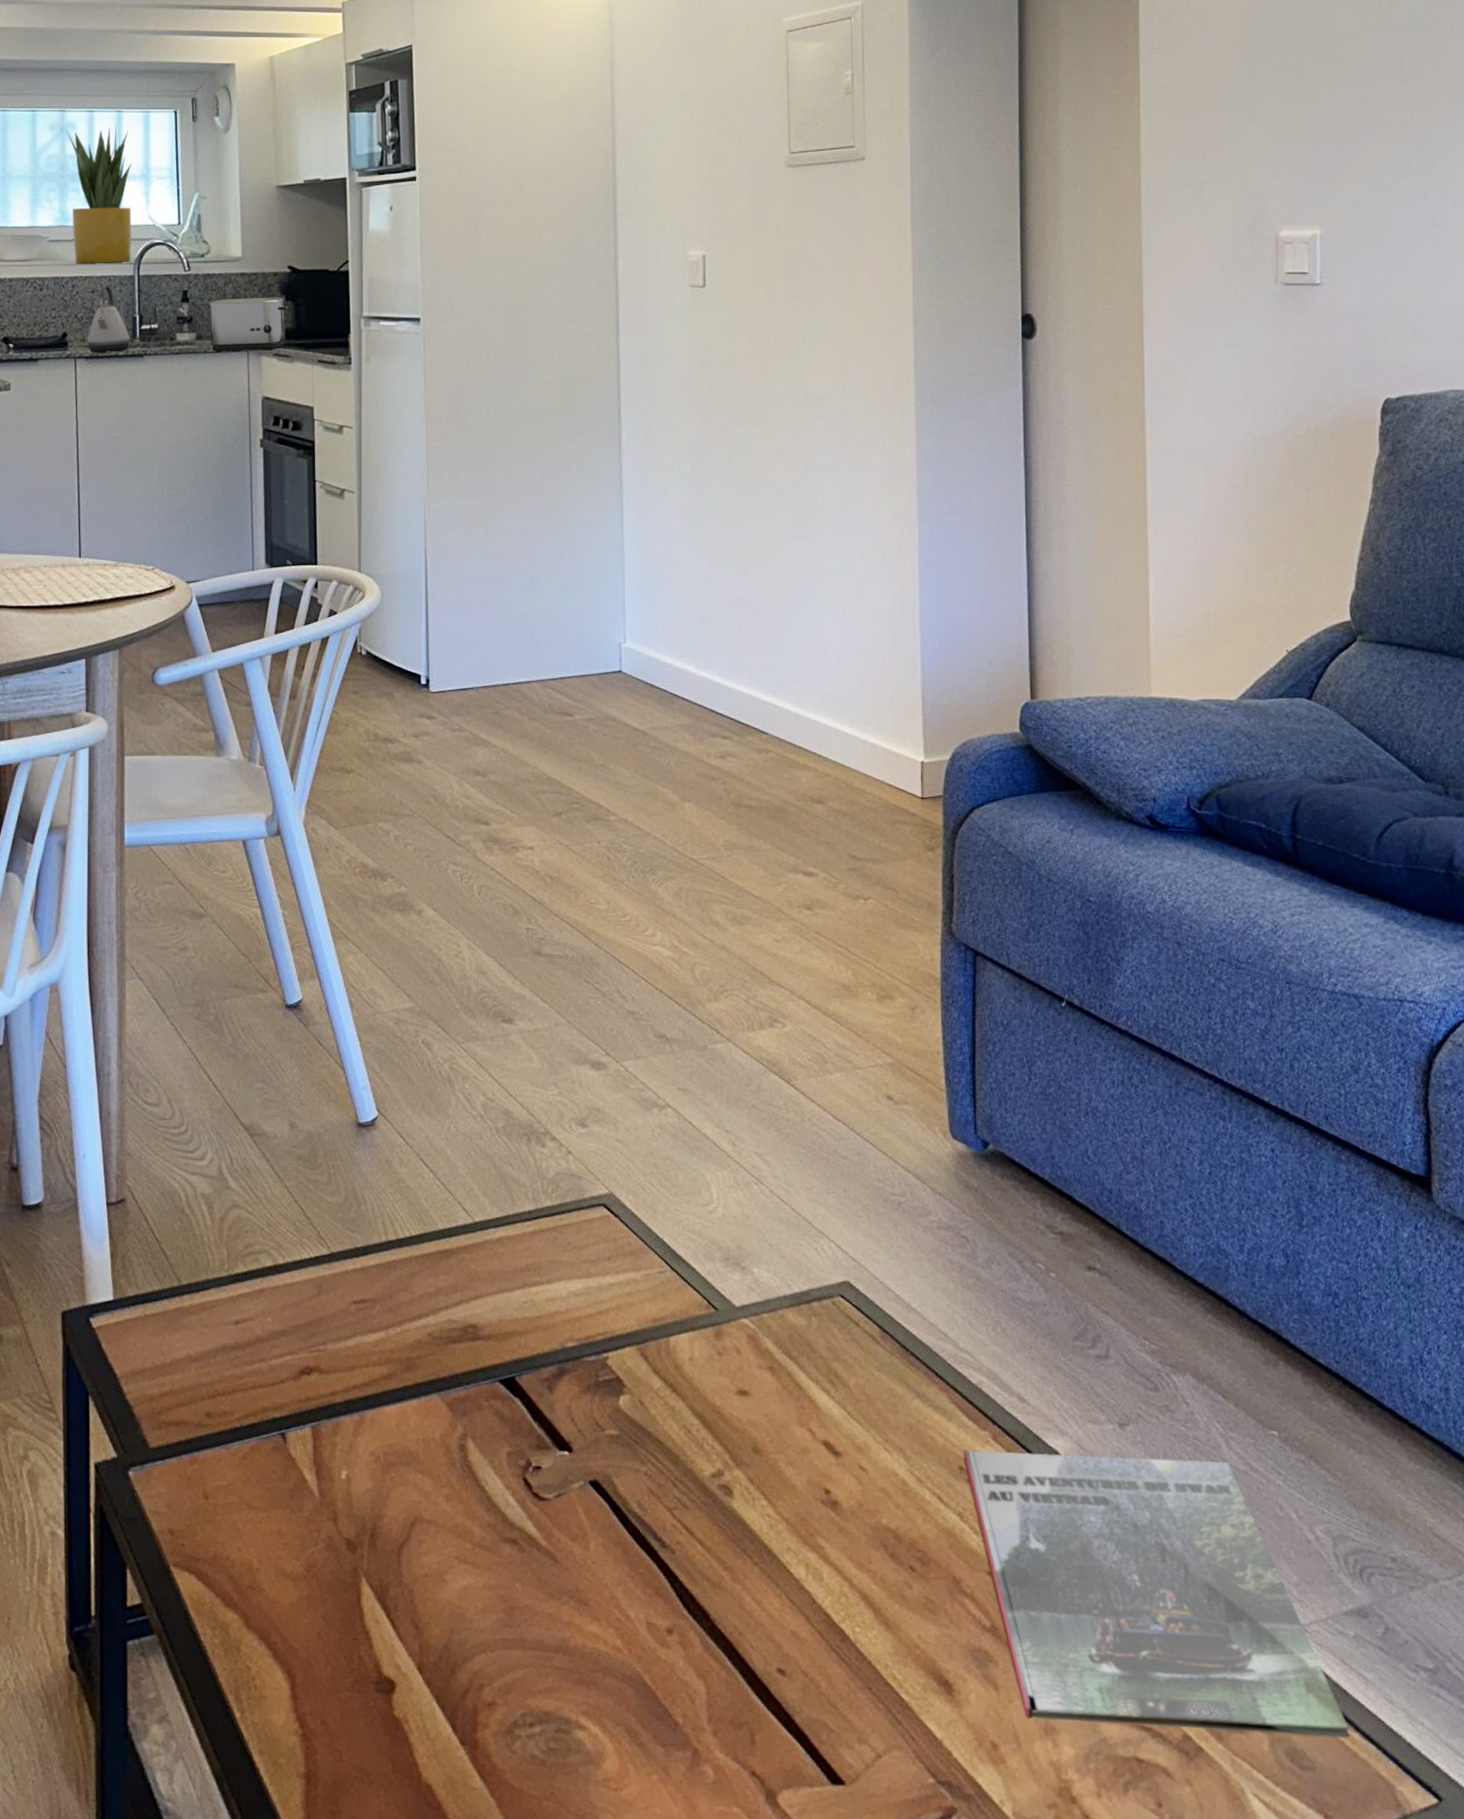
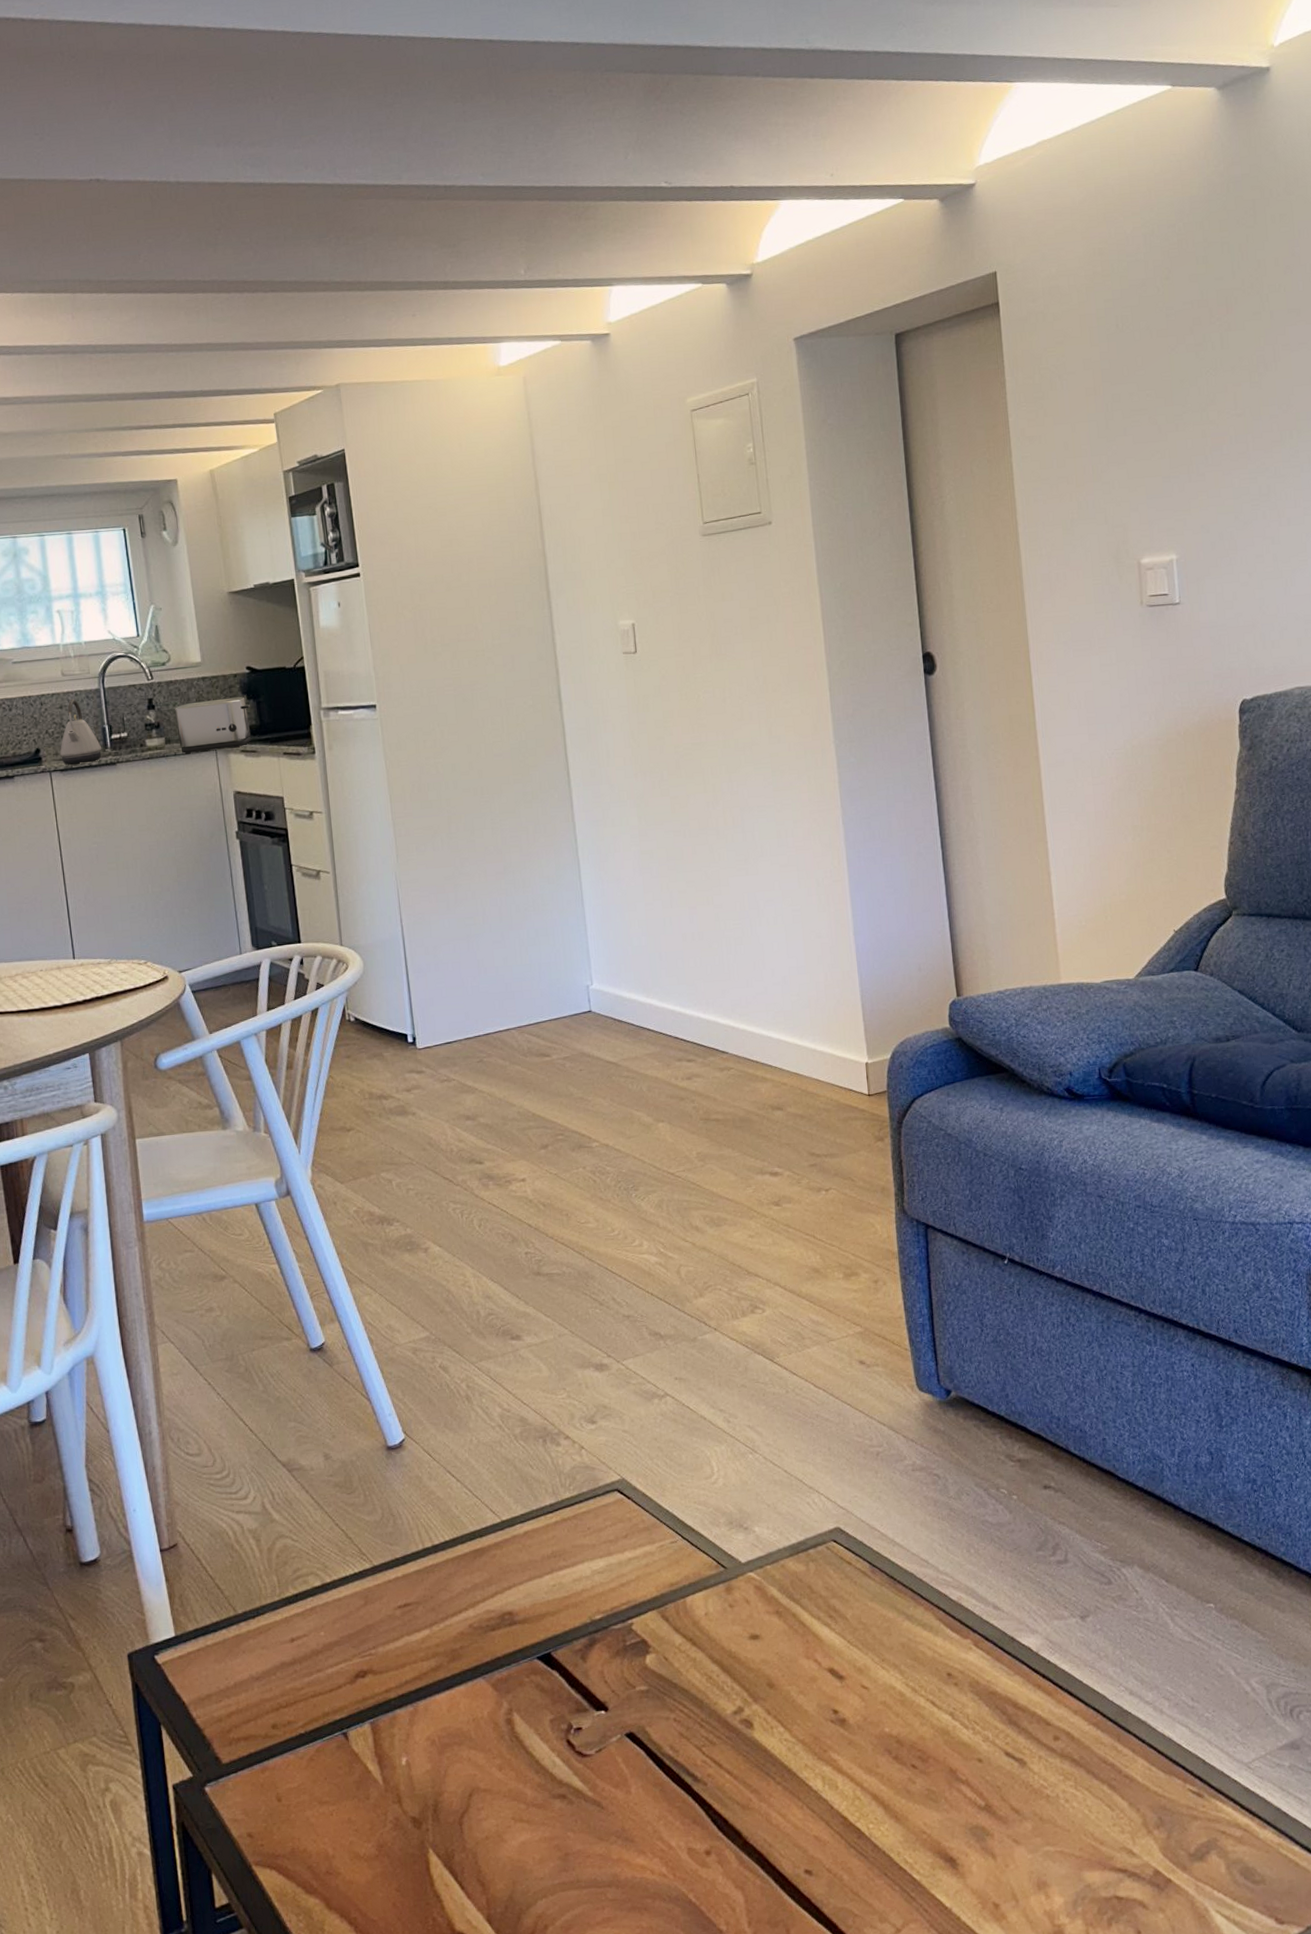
planter: present [66,124,132,263] -> none [19,546,95,682]
magazine: present [963,1450,1350,1738] -> none [950,1635,1291,1879]

